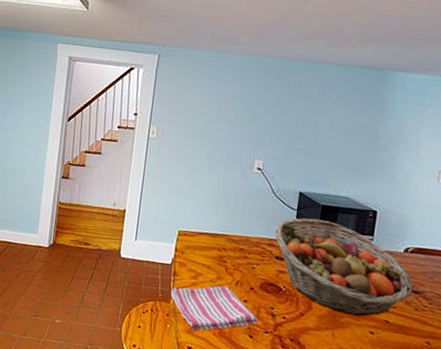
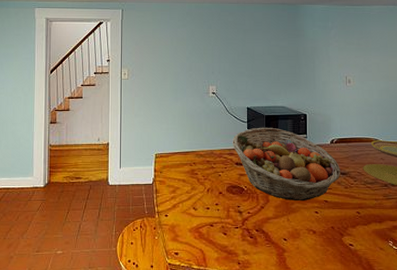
dish towel: present [171,286,258,332] -> none [155,195,228,239]

